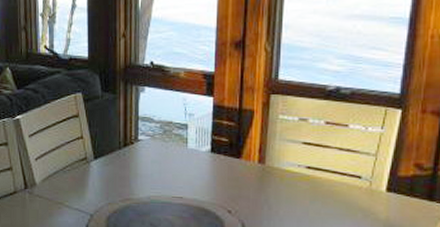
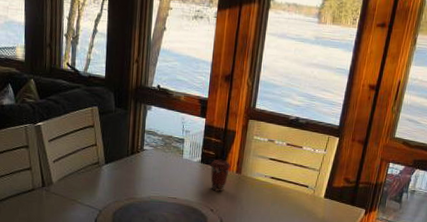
coffee cup: none [224,146,251,187] -> present [210,159,231,191]

